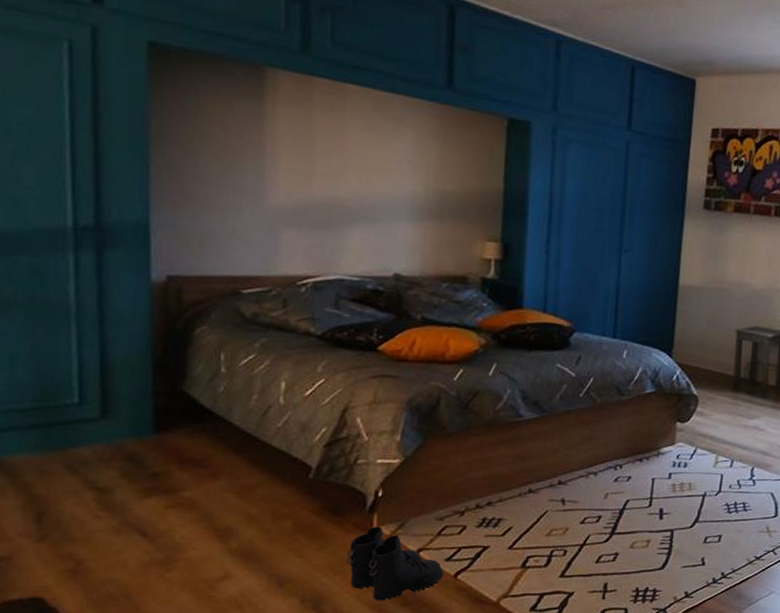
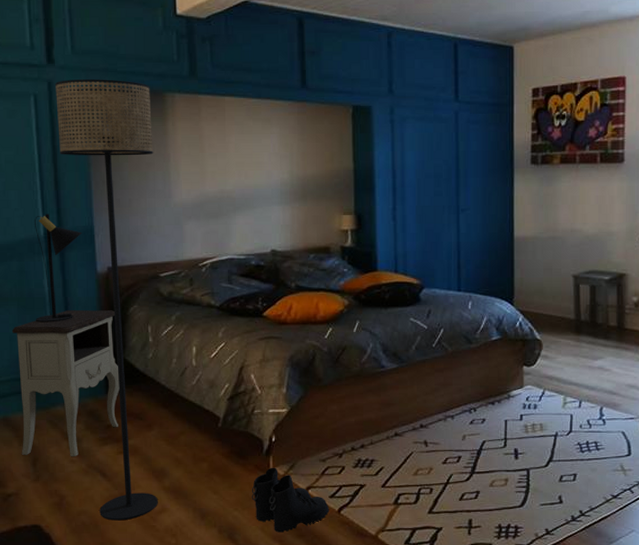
nightstand: none [15,325,175,512] -> present [12,310,120,457]
table lamp: none [52,199,132,340] -> present [35,214,82,322]
floor lamp: none [102,28,244,590] -> present [54,79,158,521]

